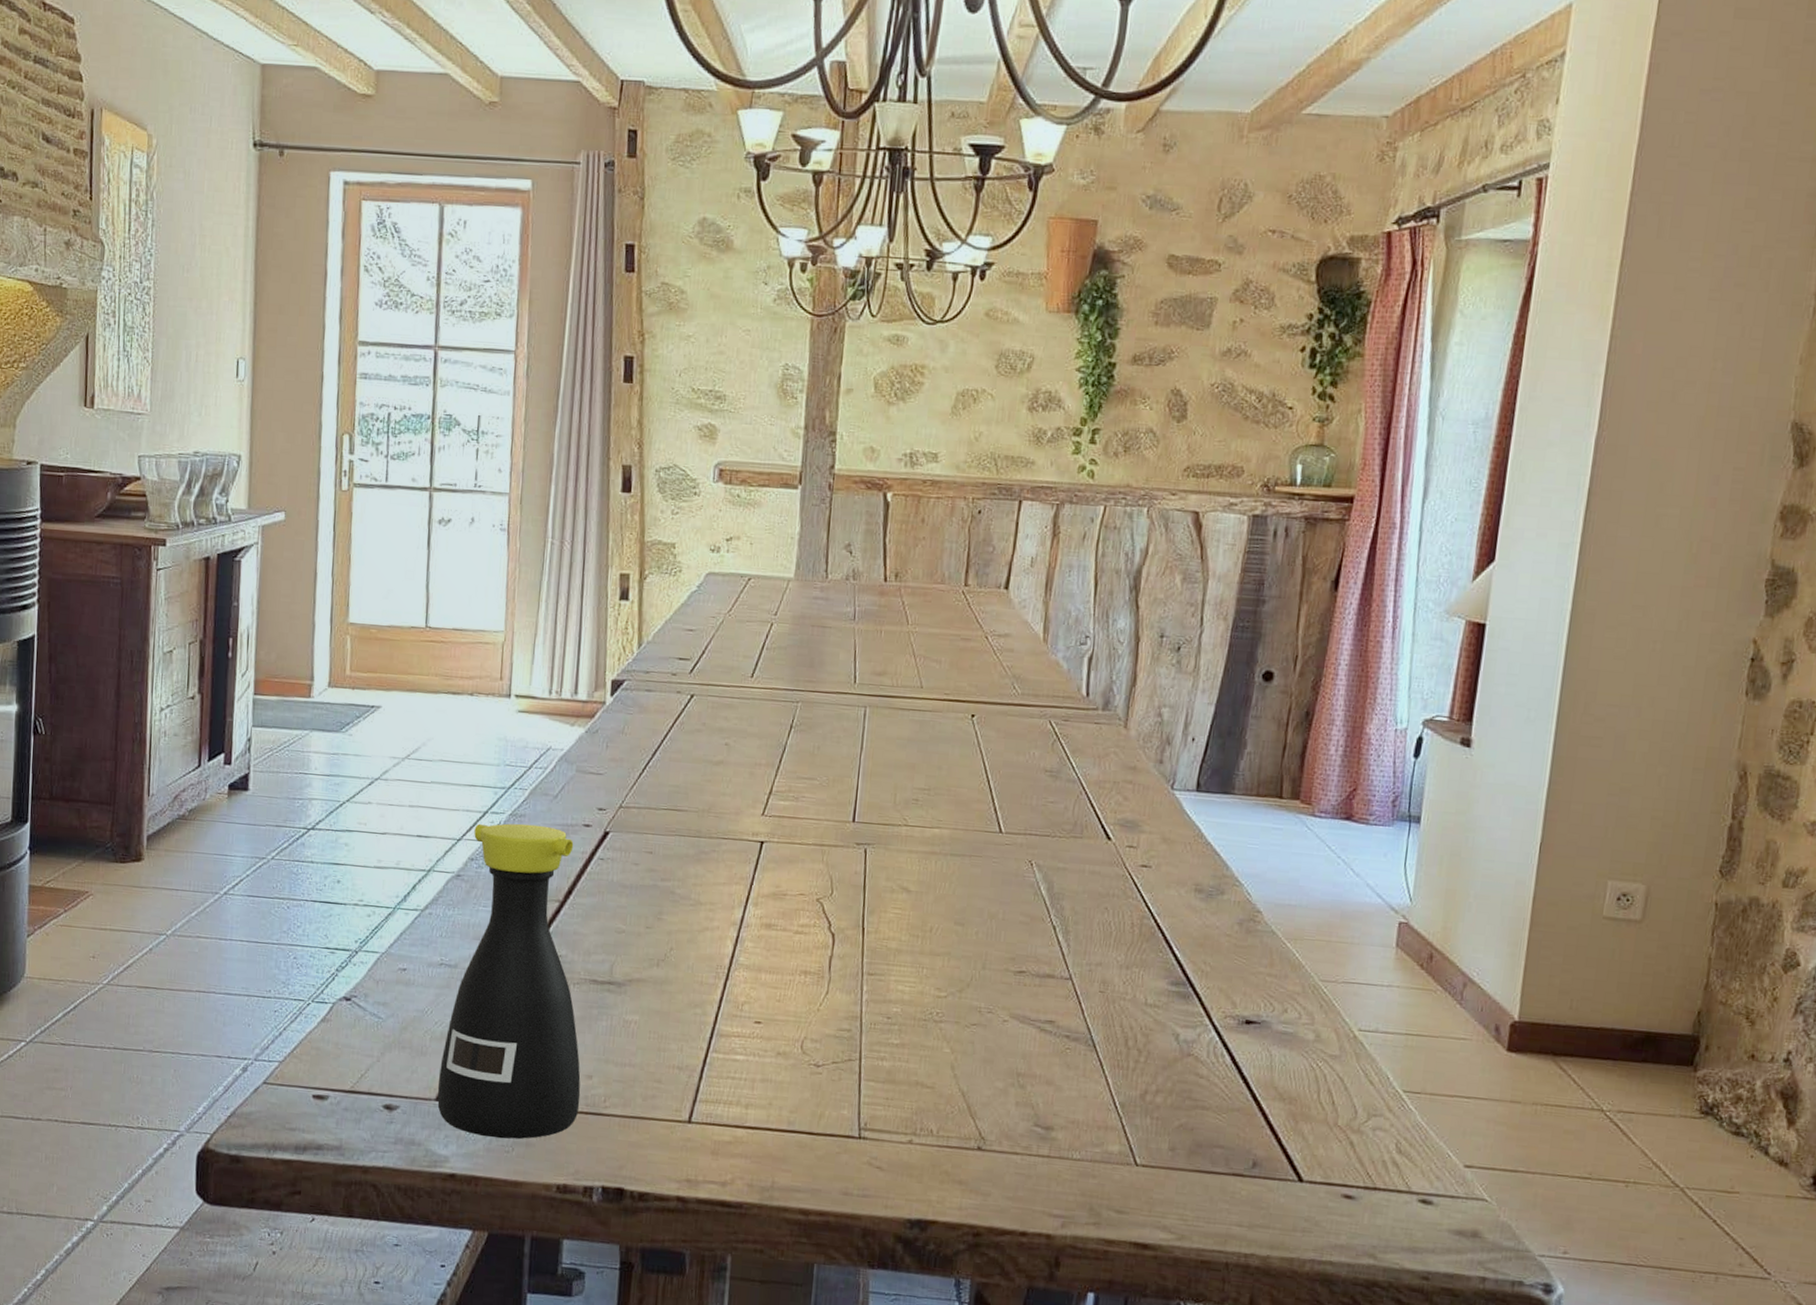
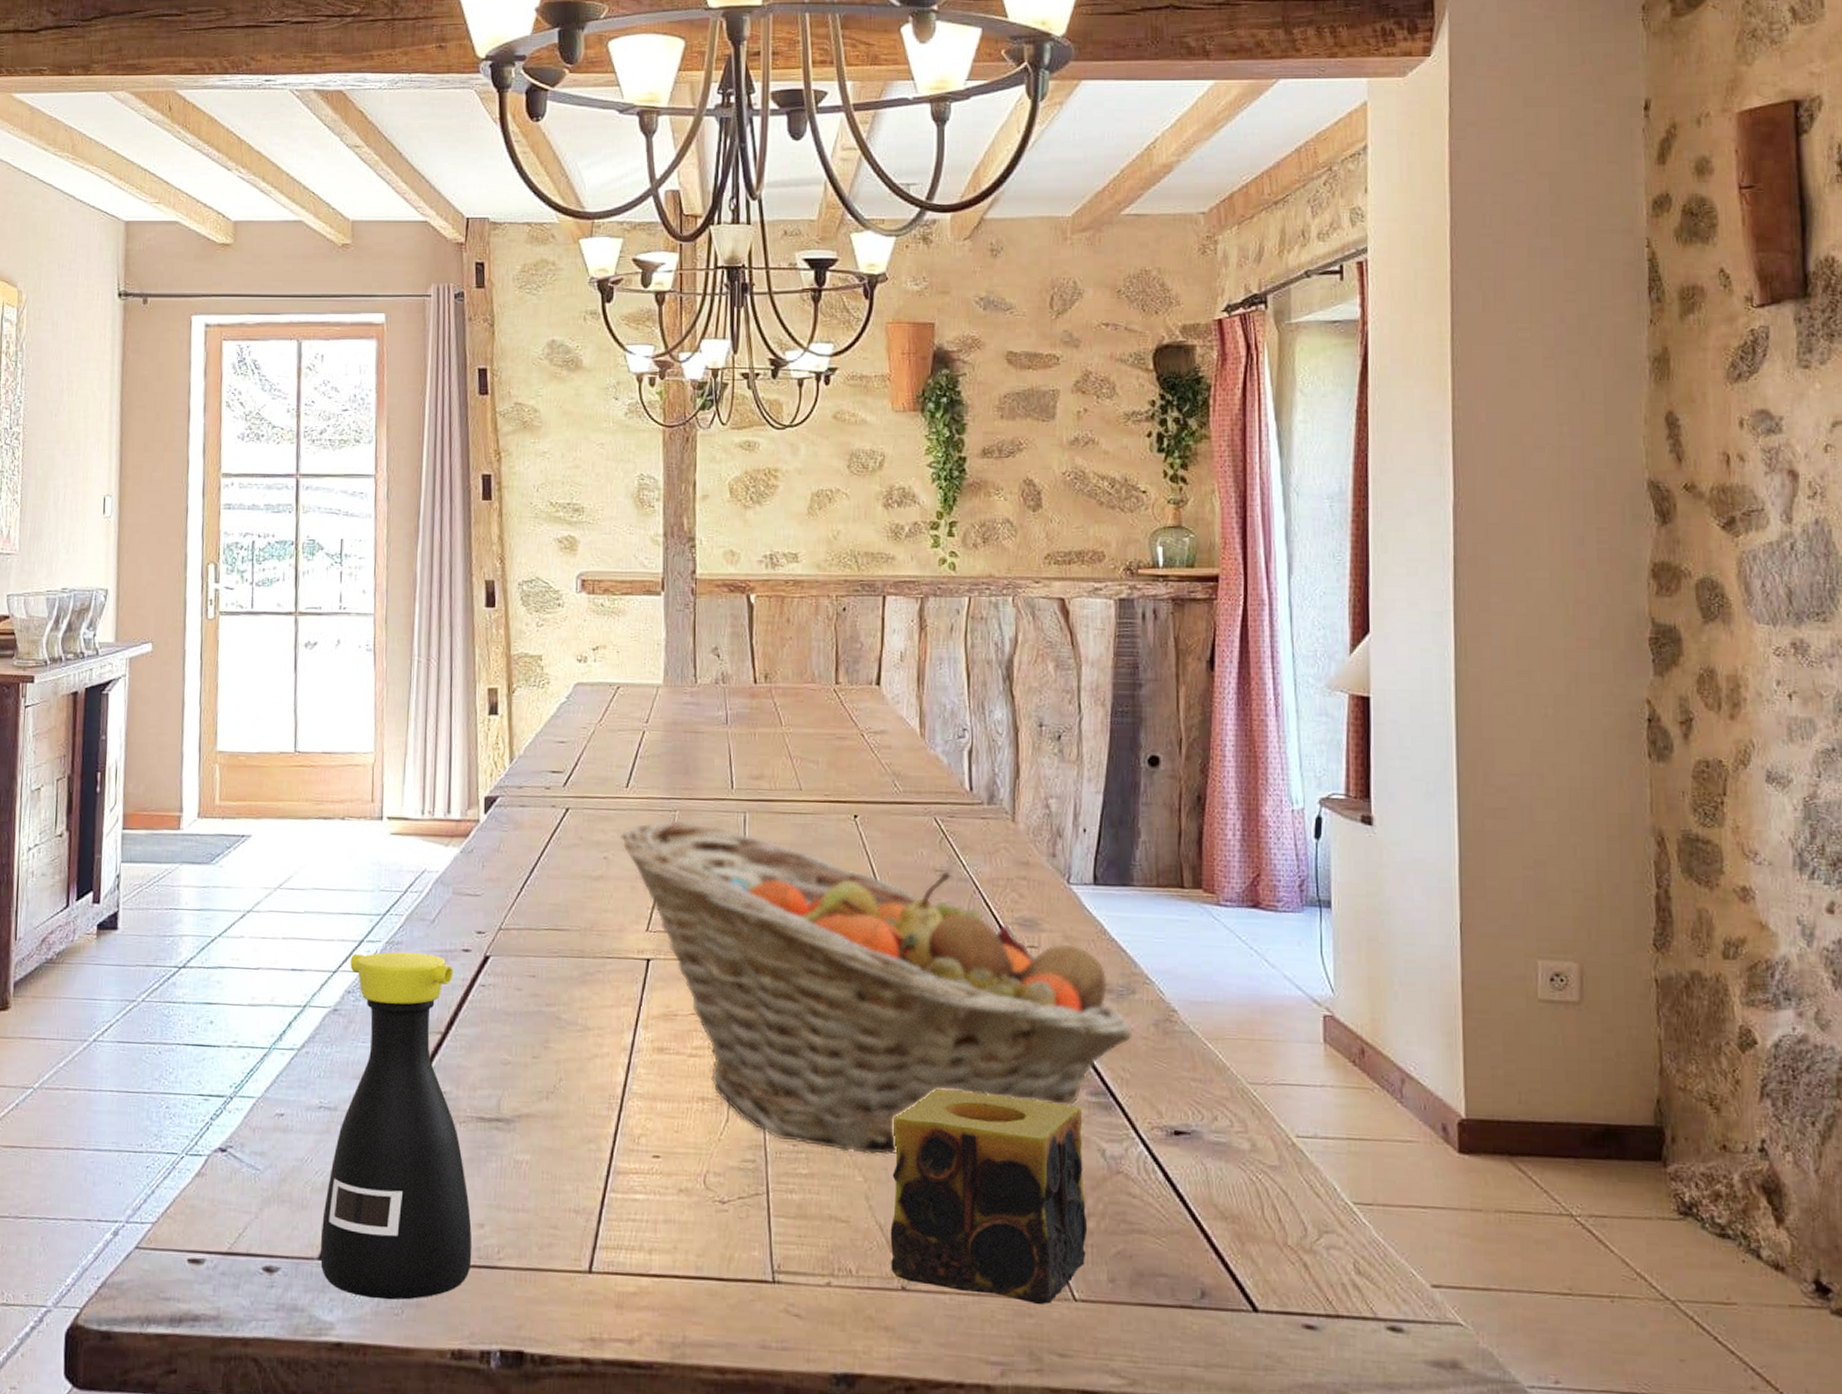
fruit basket: none [742,710,1217,1030] -> present [620,819,1133,1155]
candle: none [969,972,1162,1168] -> present [890,1088,1086,1305]

